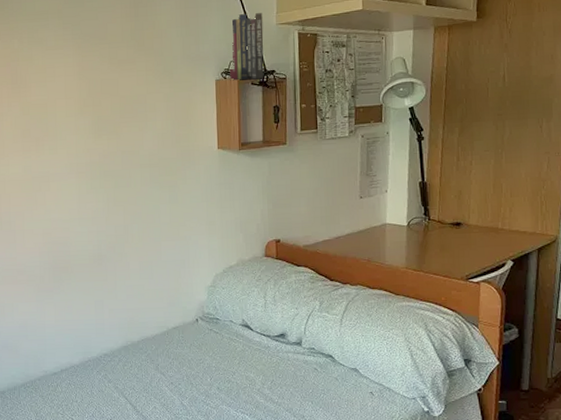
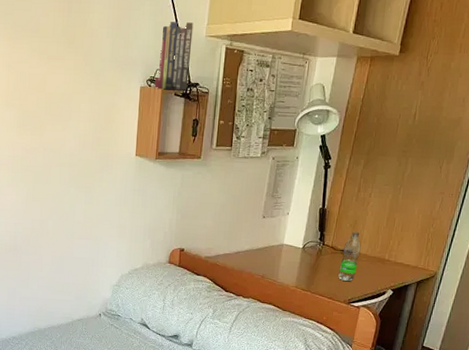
bottle: none [450,202,471,257] -> present [338,231,361,282]

